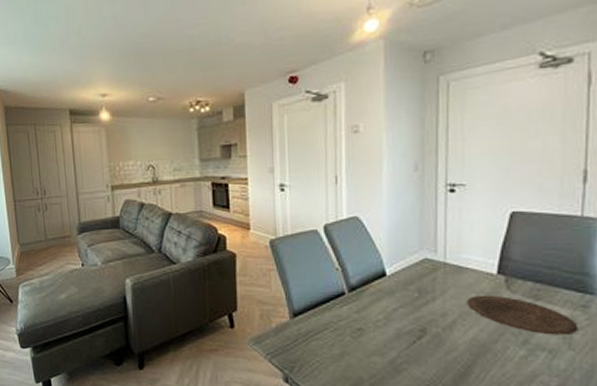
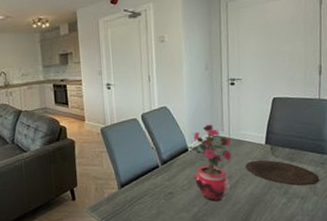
potted plant: none [381,243,447,346] -> present [185,124,232,202]

